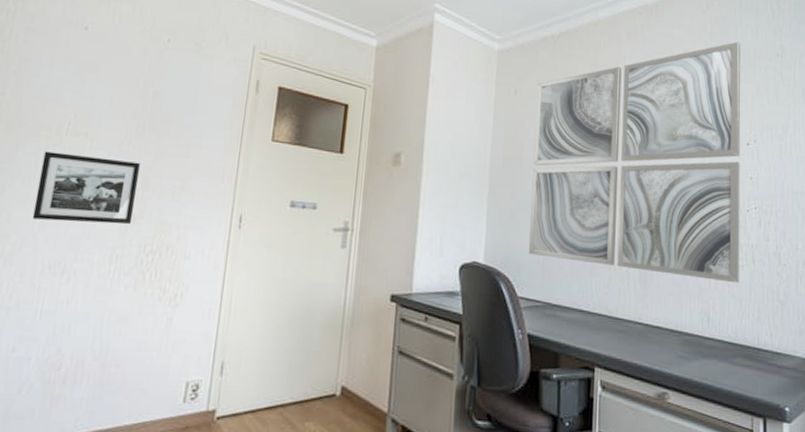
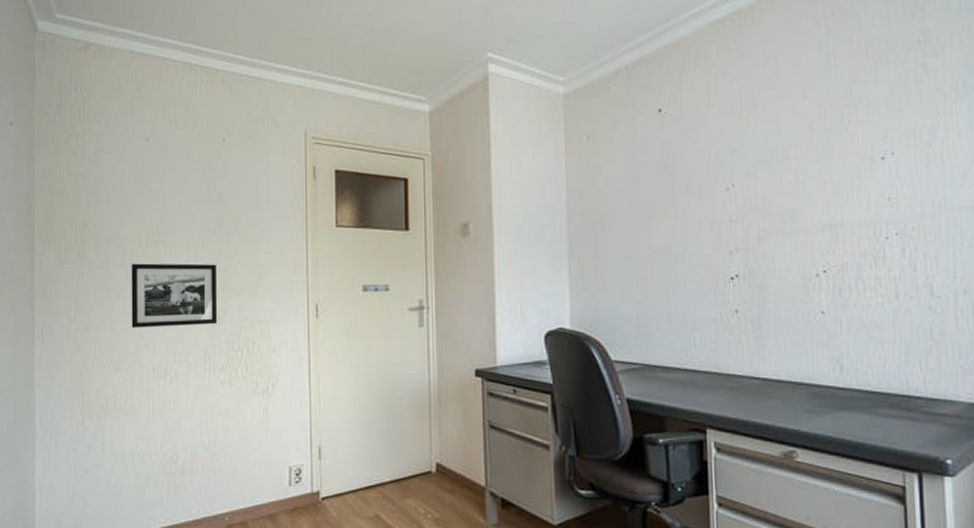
wall art: present [528,41,741,283] -> none [614,34,879,324]

